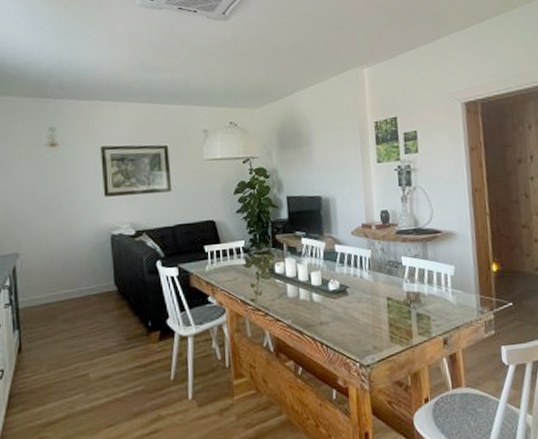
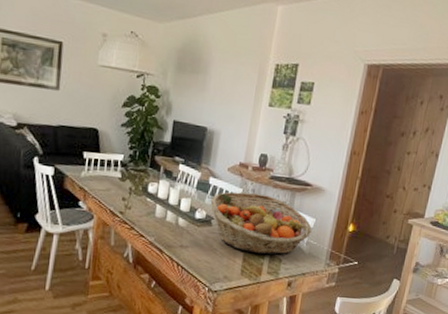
fruit basket: none [340,251,454,316] -> present [210,191,312,255]

